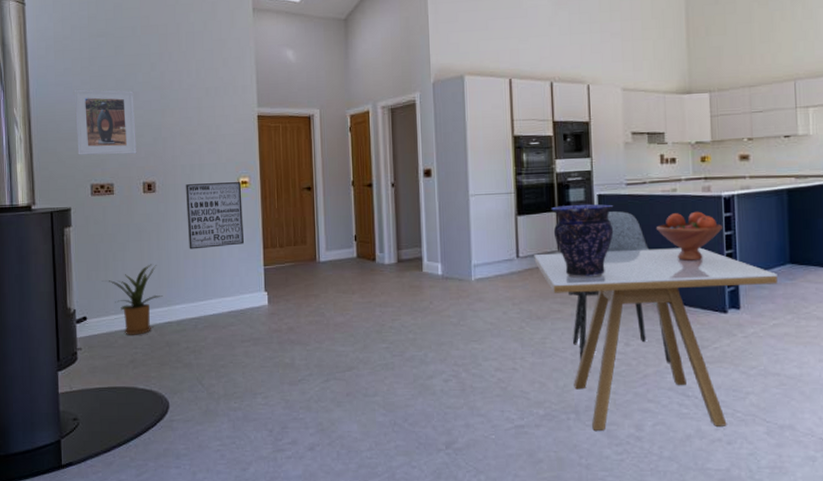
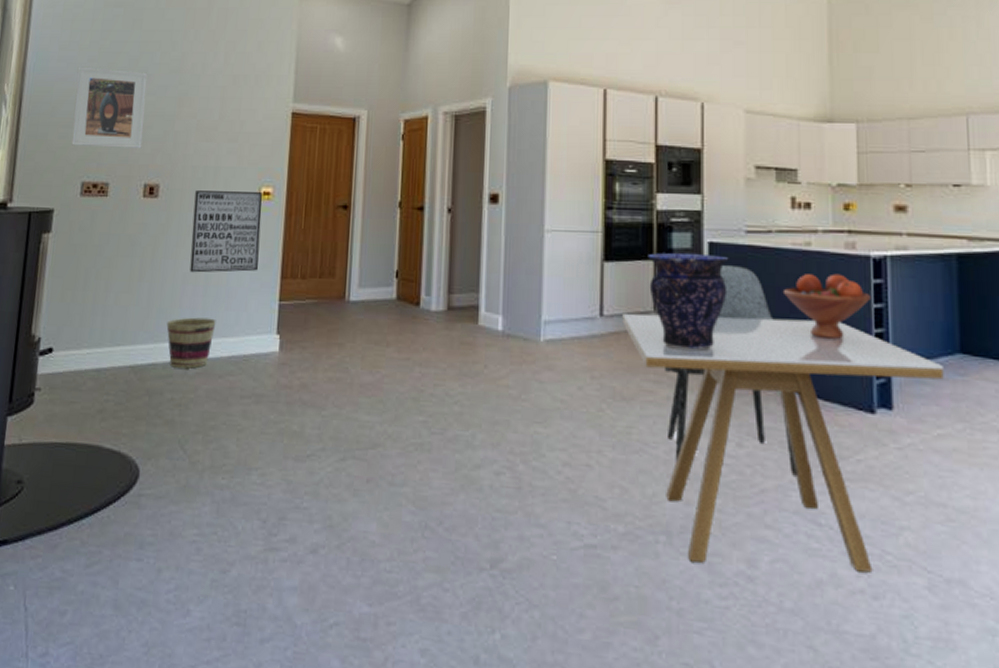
house plant: present [102,264,163,335] -> none [78,287,149,378]
basket: none [176,283,215,324] -> present [166,317,216,369]

